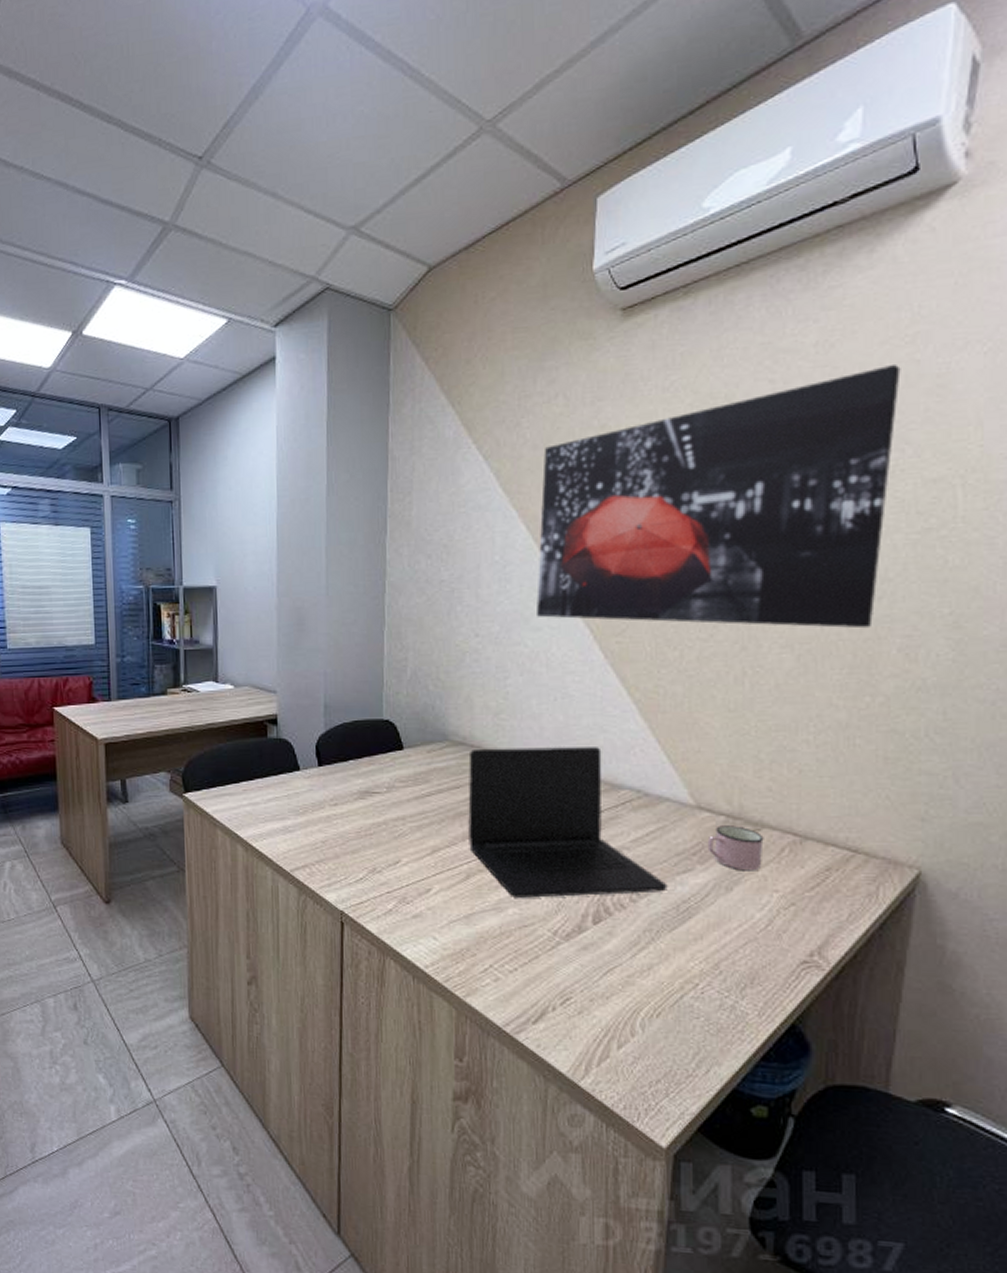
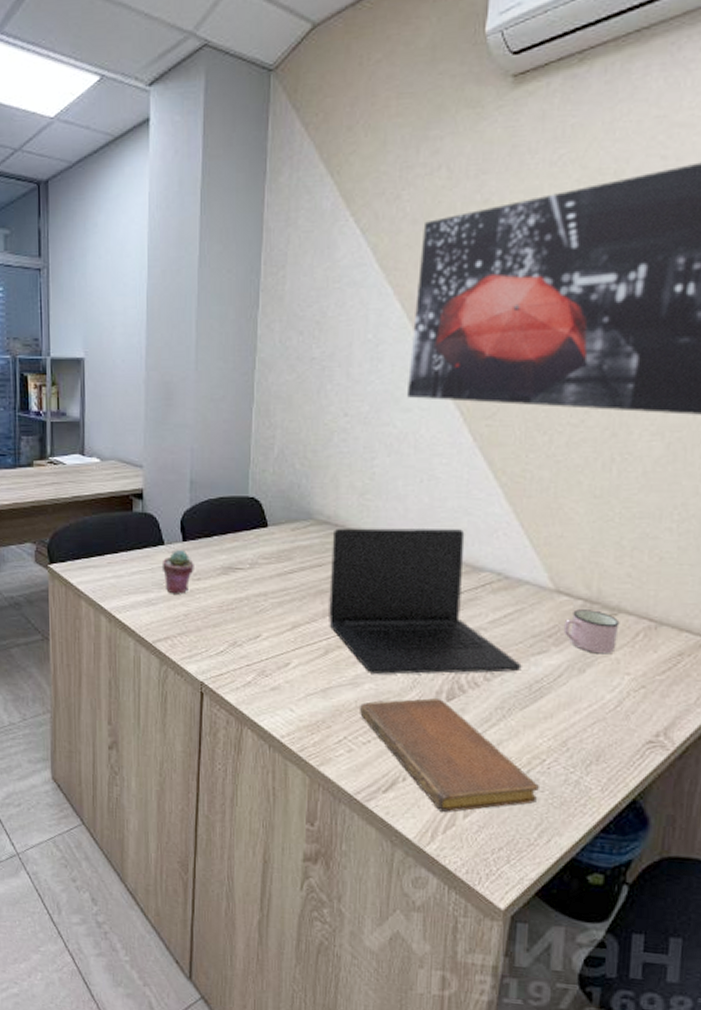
potted succulent: none [297,774,331,821] -> present [161,549,194,594]
notebook: none [505,922,694,1043] -> present [360,698,539,812]

